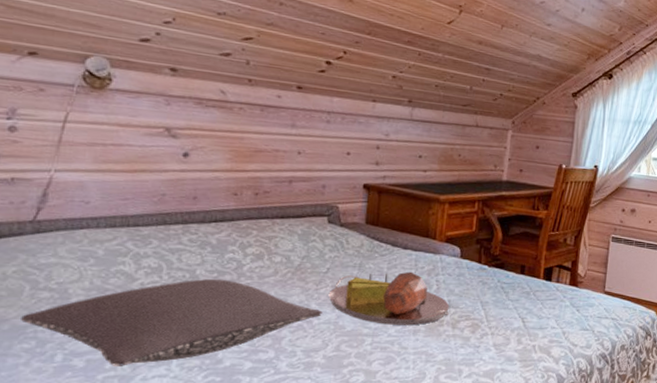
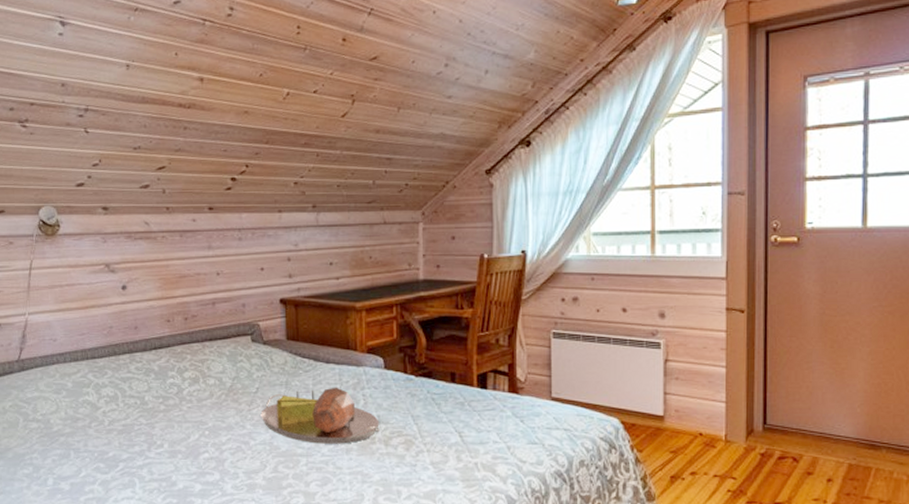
pillow: present [19,278,323,366] -> none [19,404,257,489]

